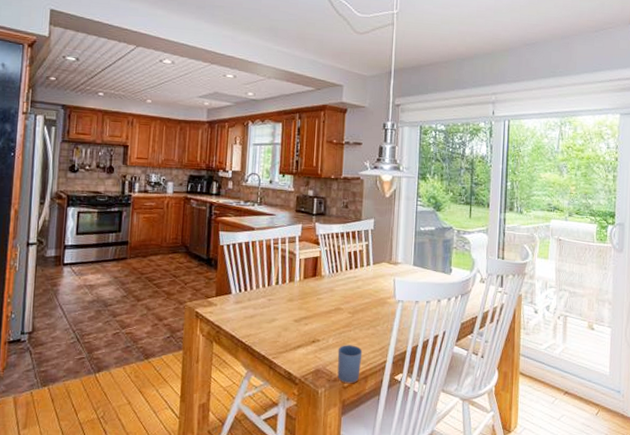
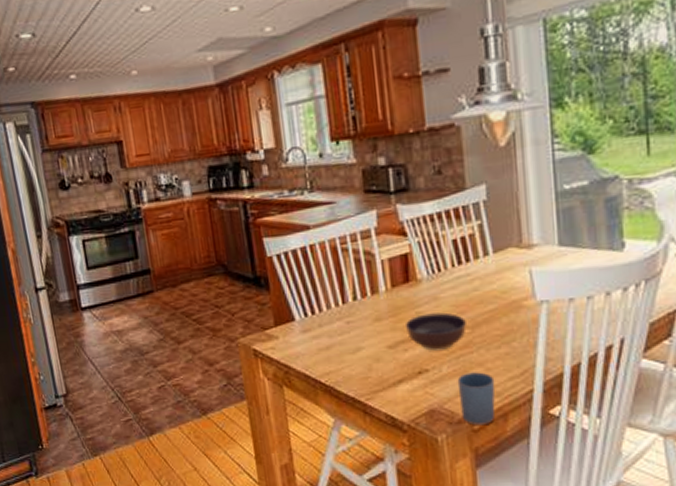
bowl: none [309,300,349,327] -> present [406,312,467,351]

